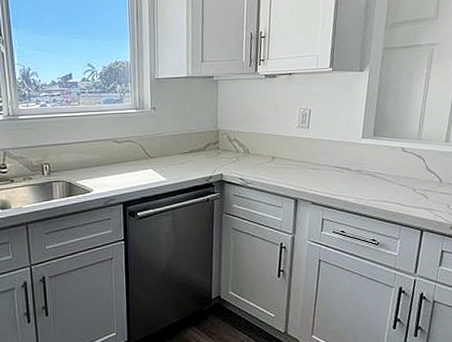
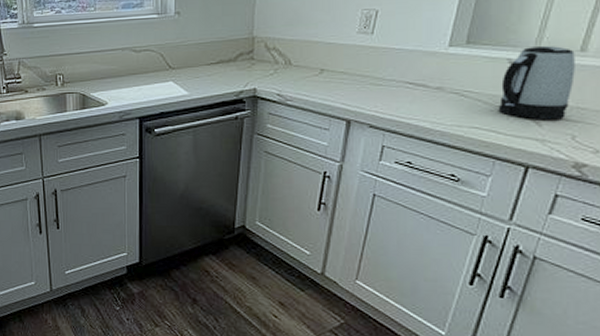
kettle: none [399,138,445,194] -> present [498,46,575,120]

